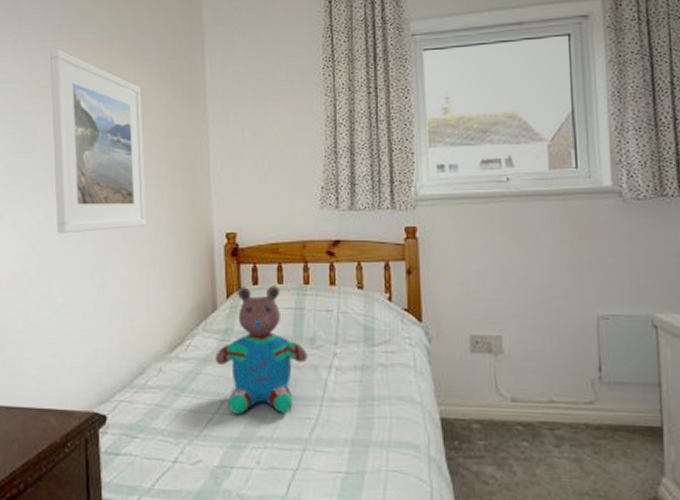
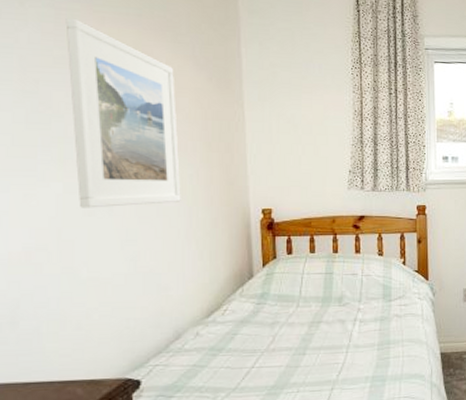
teddy bear: present [215,286,308,414] -> none [252,255,336,366]

